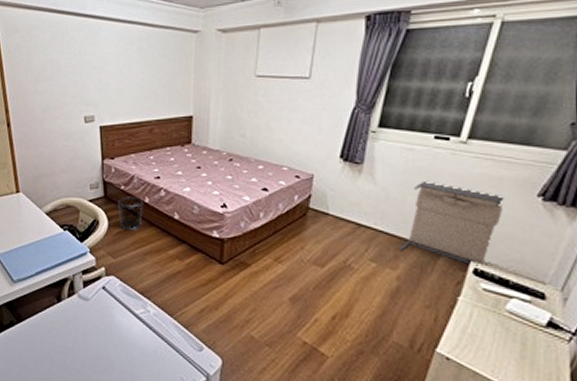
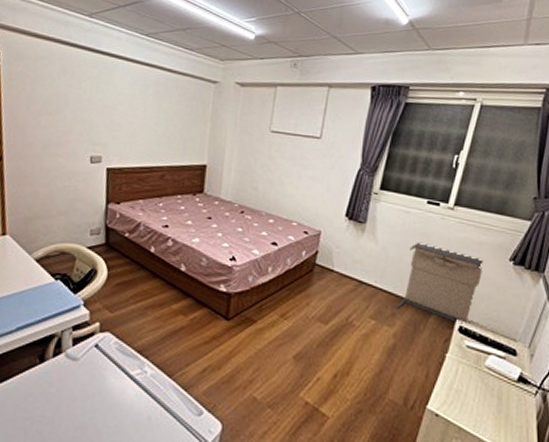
waste bin: present [118,196,143,231] -> none [120,245,149,283]

